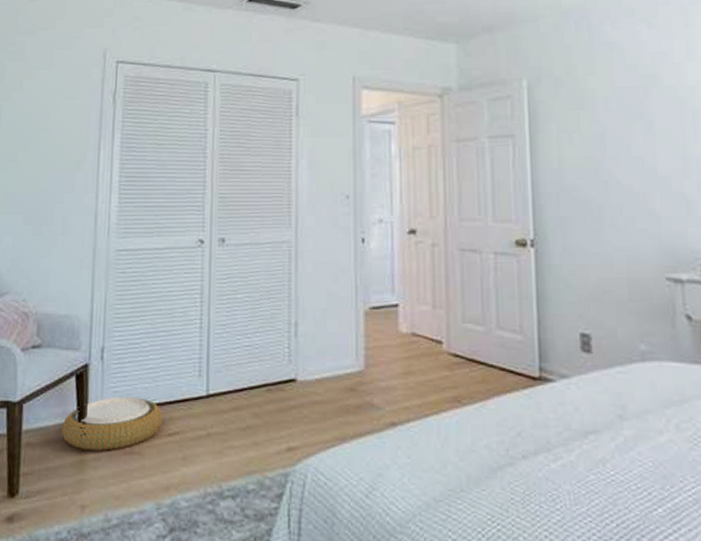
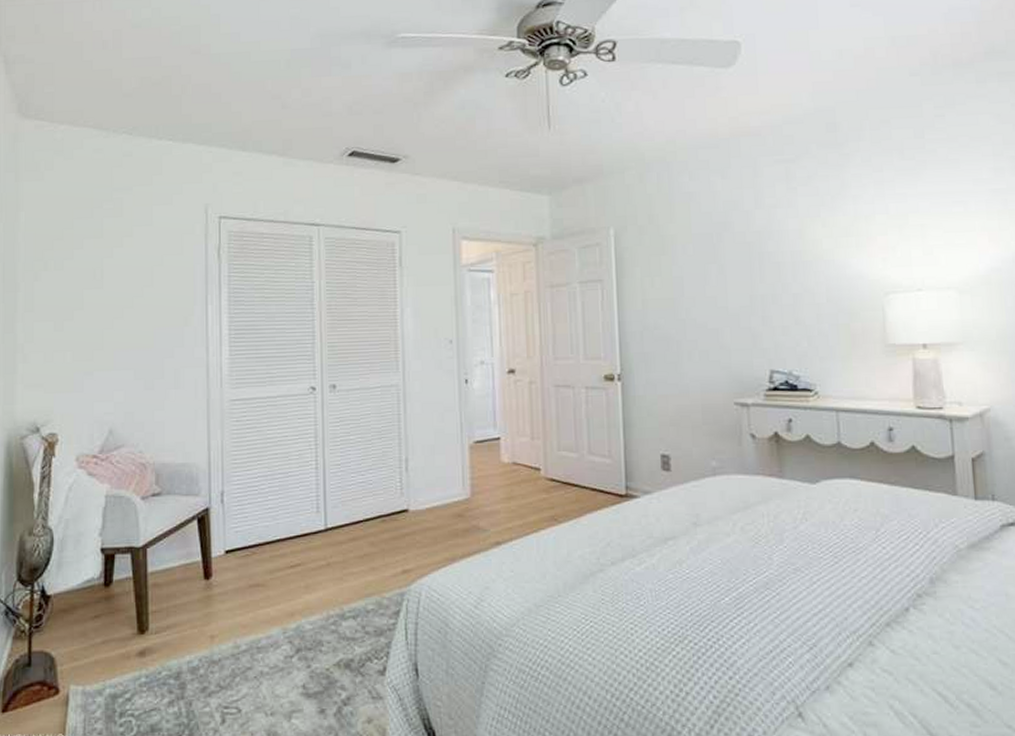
woven basket: present [61,396,163,451] -> none [186,535,285,586]

